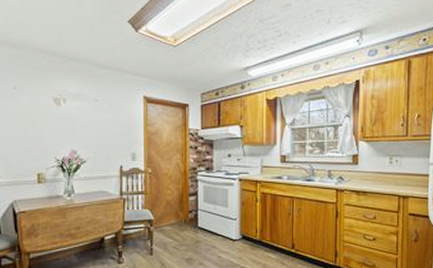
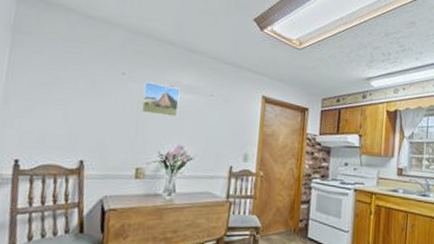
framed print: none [34,93,68,125] -> present [140,81,180,118]

